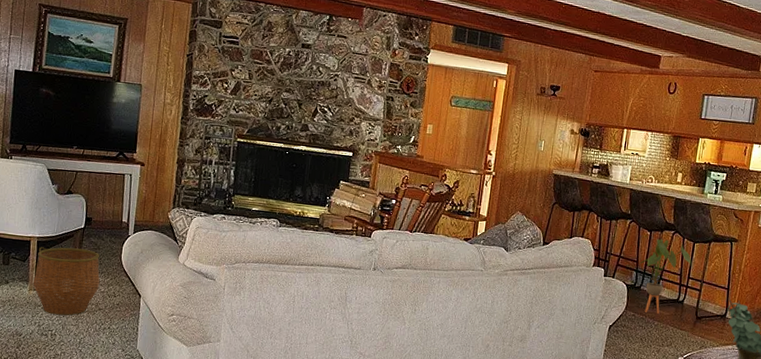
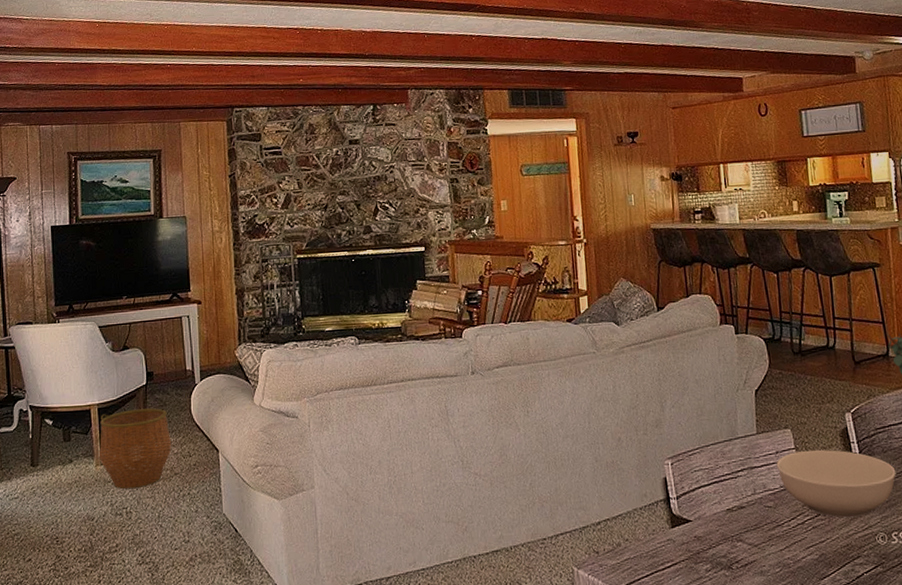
house plant: present [639,238,692,314] -> none [773,278,833,367]

